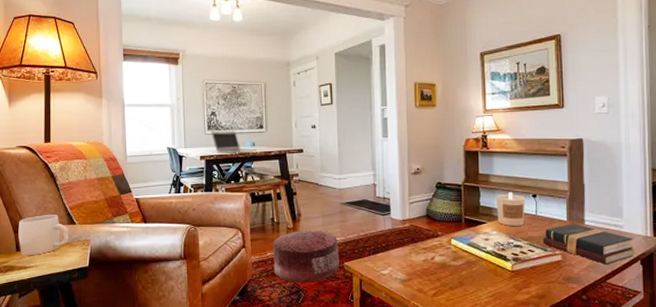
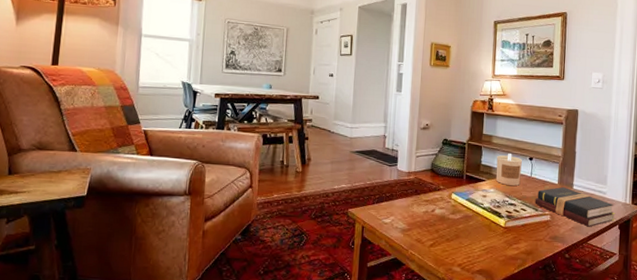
mug: present [18,215,69,255] -> none [12,139,69,180]
laptop: present [210,130,257,153] -> none [228,69,274,94]
pouf: present [273,229,340,282] -> none [278,174,345,226]

